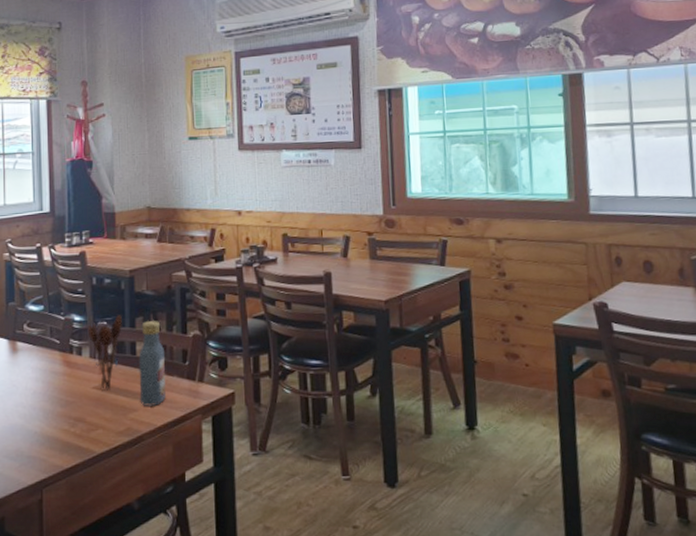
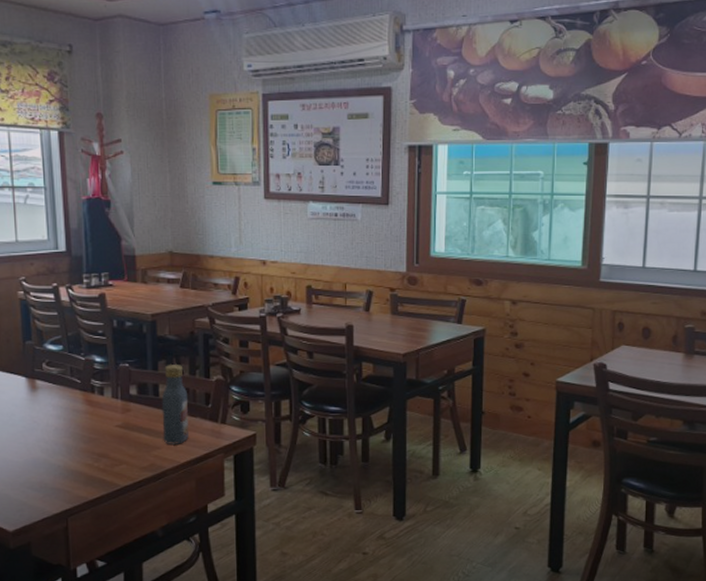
utensil holder: present [87,315,122,390] -> none [109,357,144,429]

